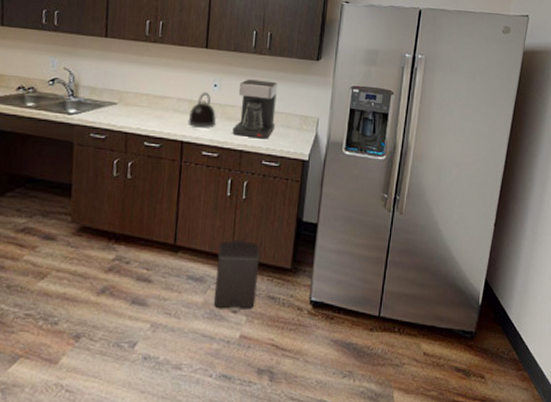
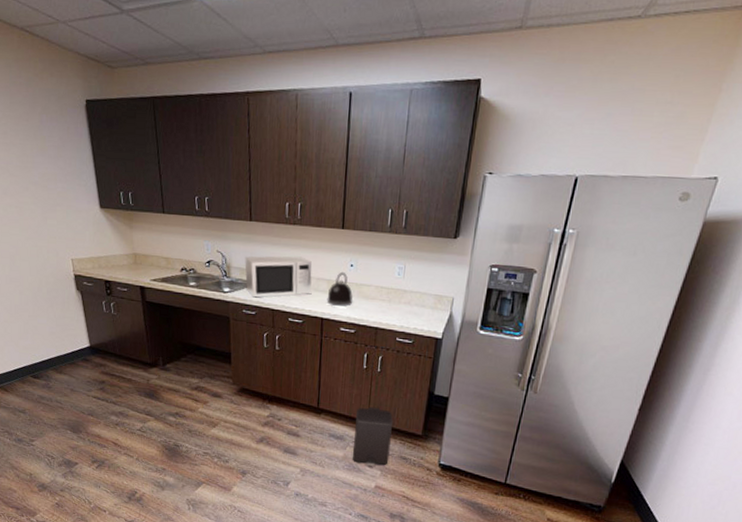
microwave: none [95,74,173,120] -> present [245,256,312,298]
coffee maker: present [232,79,277,139] -> none [368,259,413,317]

